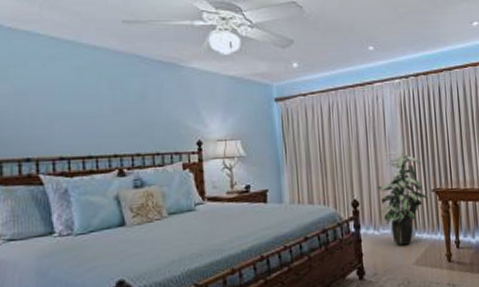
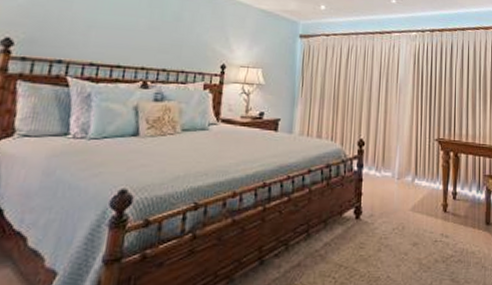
indoor plant: present [377,151,427,245] -> none [383,97,430,189]

